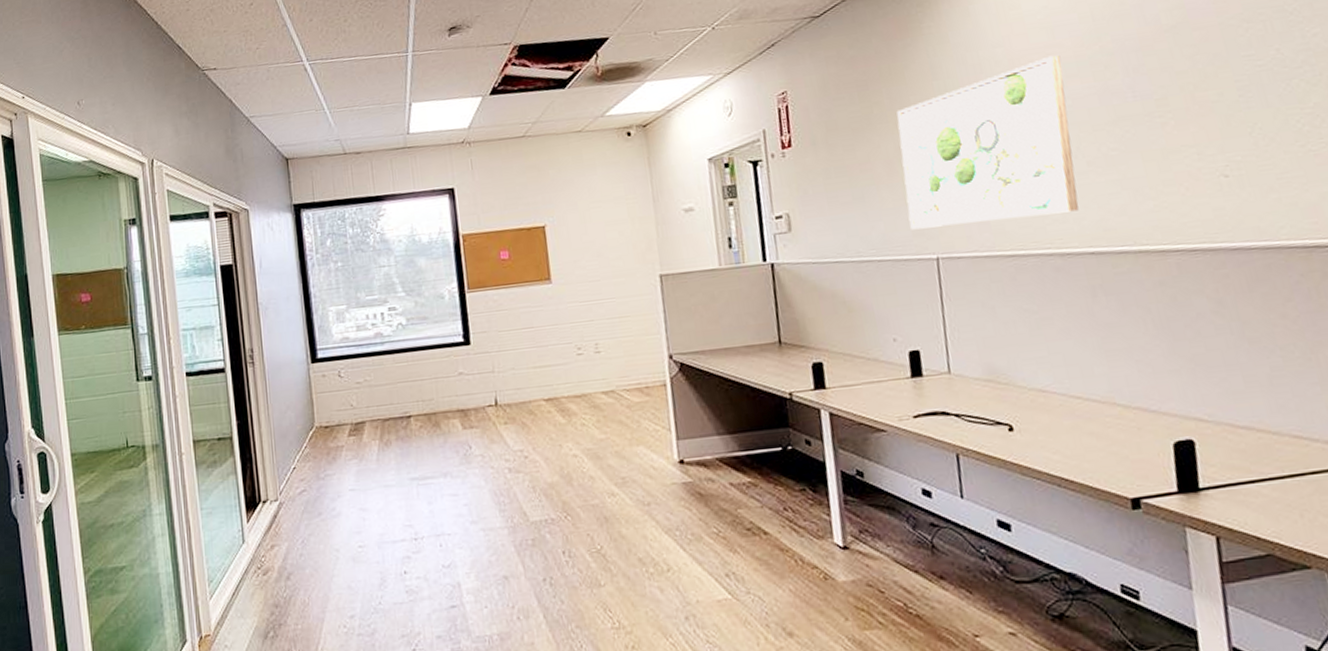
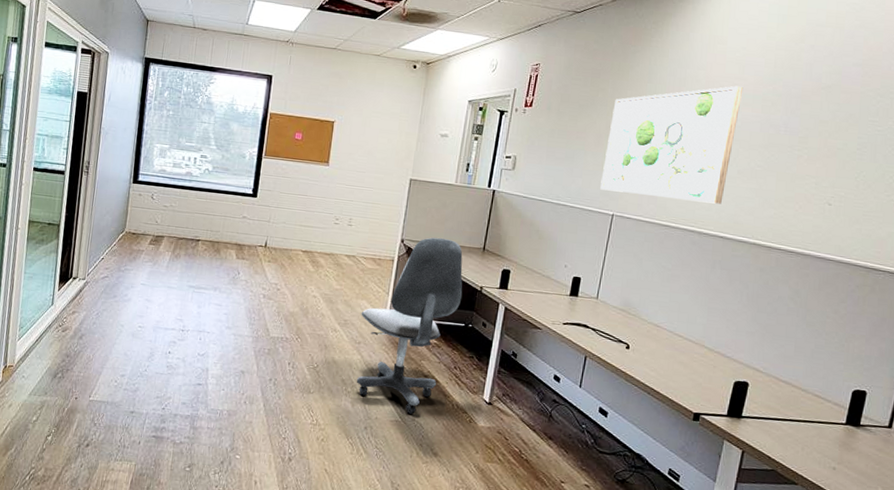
office chair: none [641,340,769,586] -> present [356,237,463,414]

